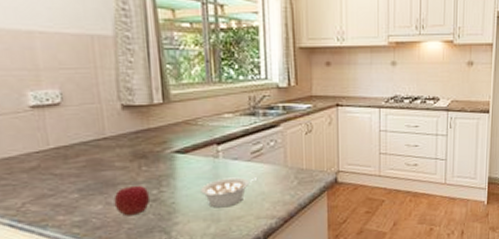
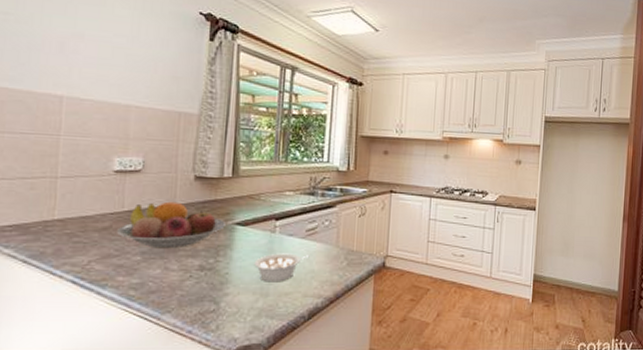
fruit bowl: none [47,134,164,185] -> present [117,201,226,249]
apple: present [113,186,151,216] -> none [172,254,207,283]

